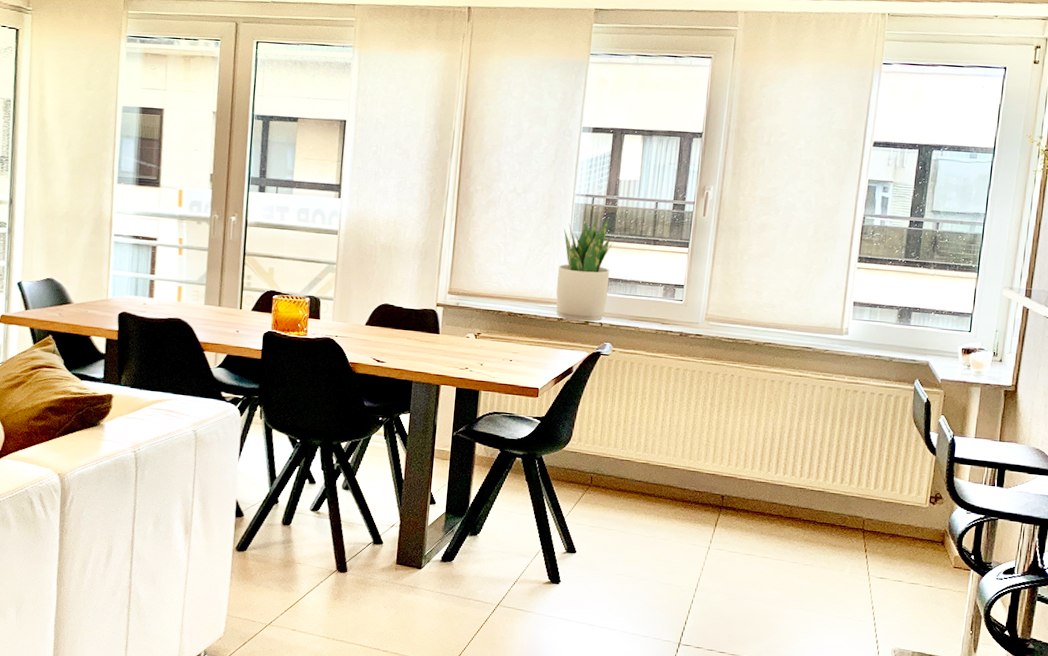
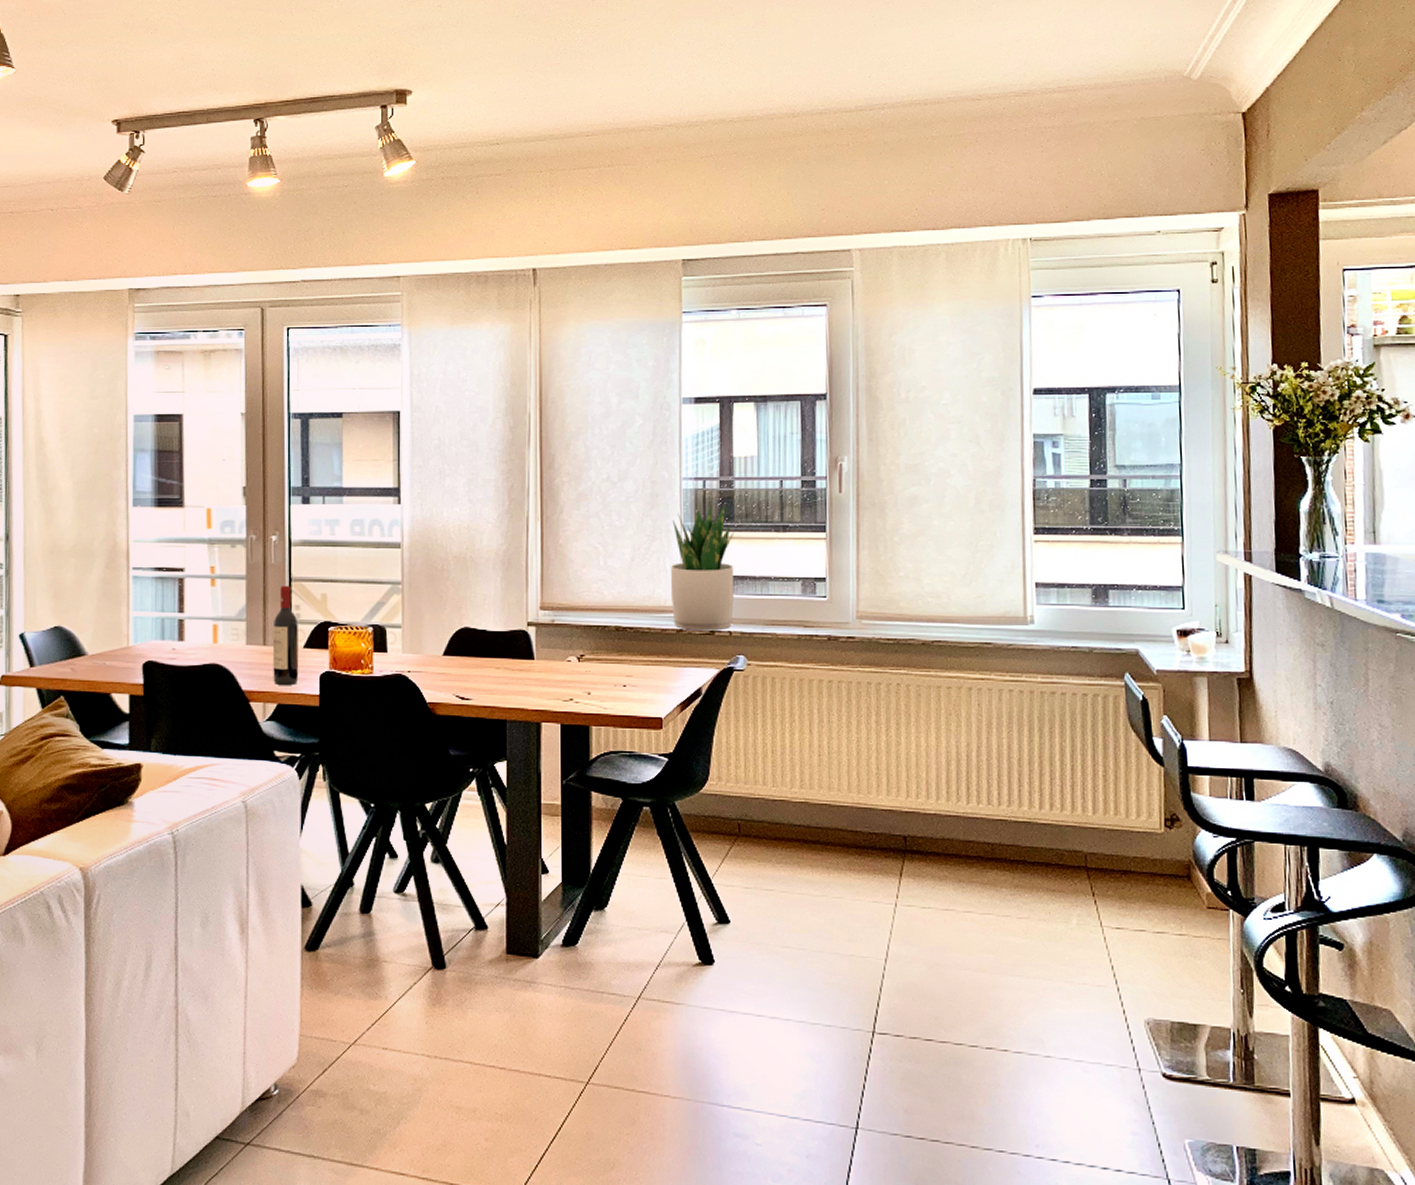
wine bottle: none [224,258,249,340] -> present [272,585,299,685]

